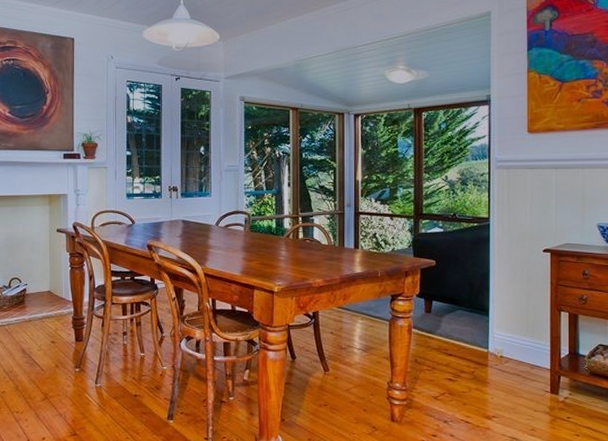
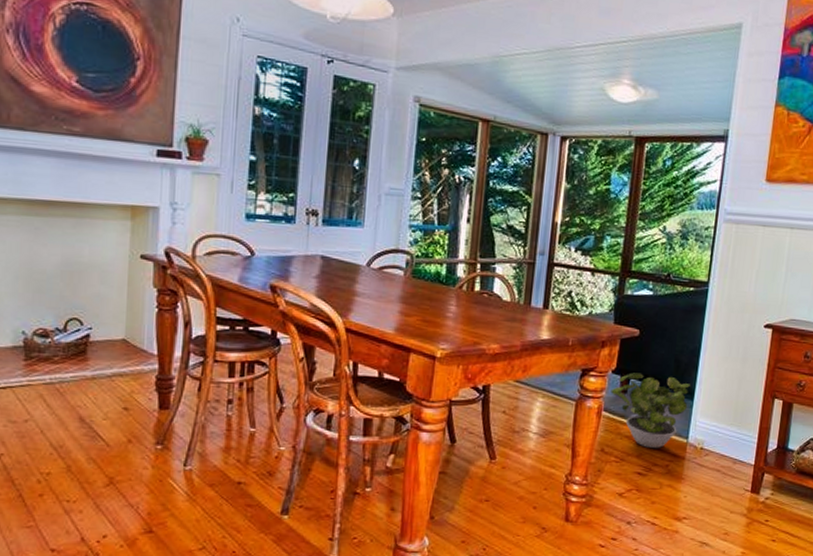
potted plant: none [417,296,485,357] -> present [611,373,690,448]

